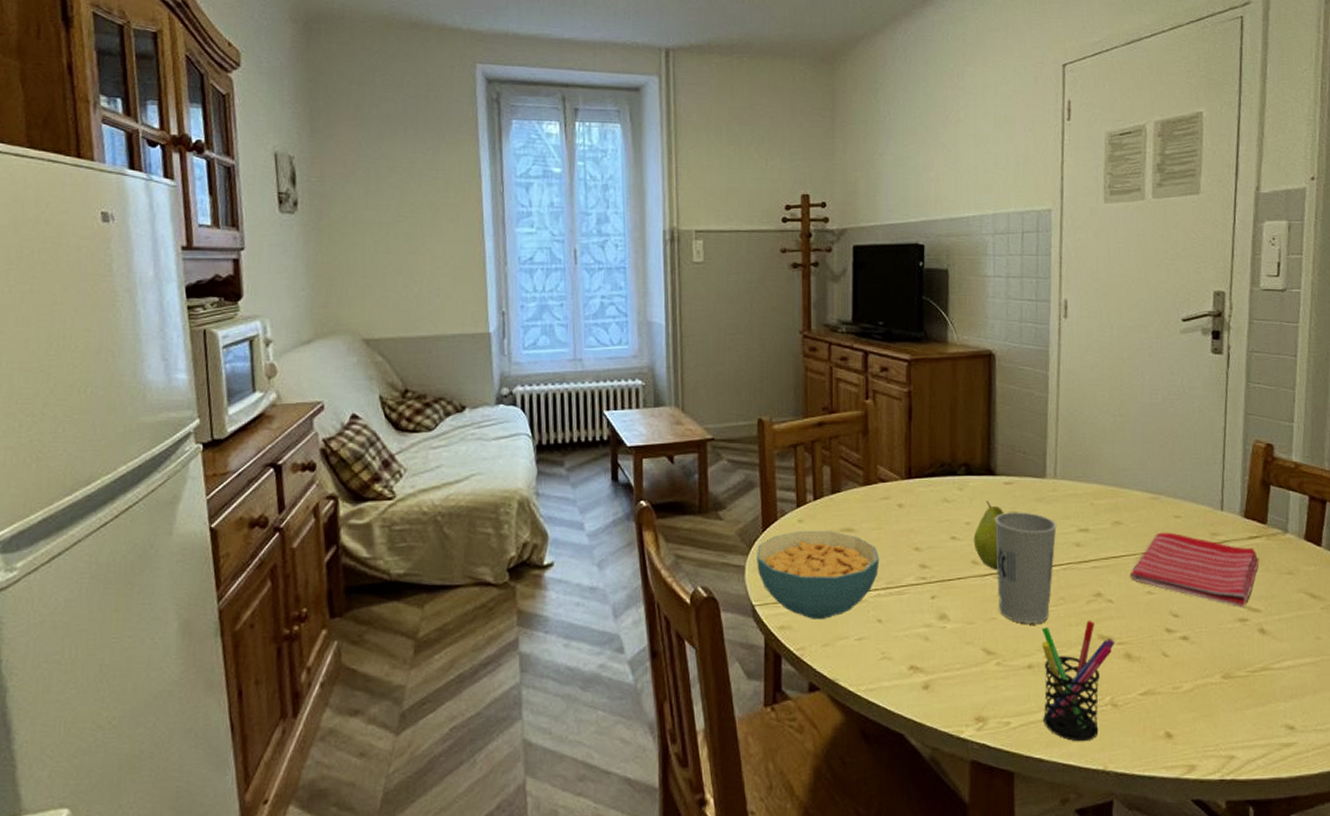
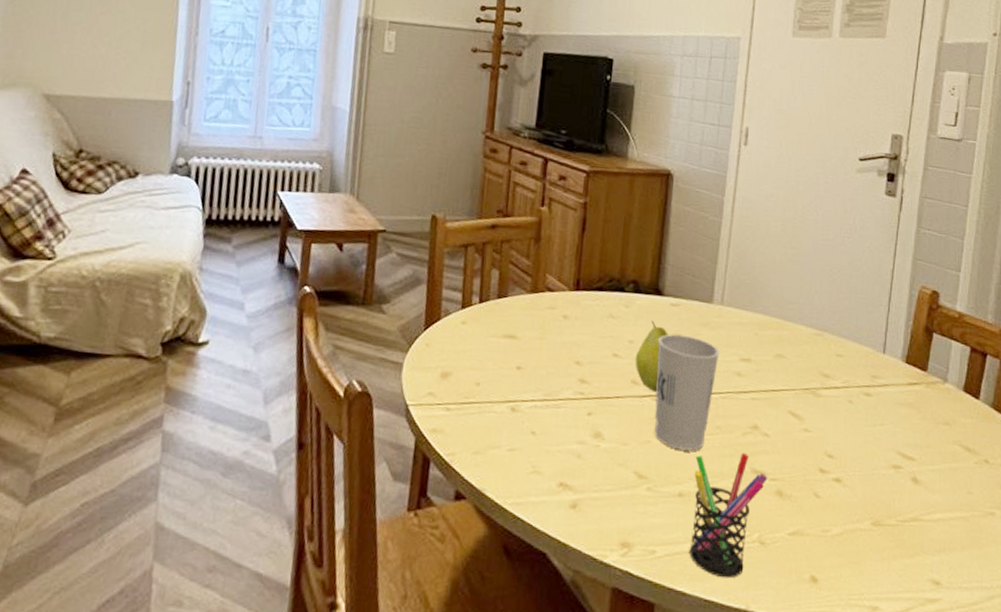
cereal bowl: present [757,531,880,619] -> none [415,333,540,426]
dish towel: present [1130,532,1259,607] -> none [788,369,917,454]

